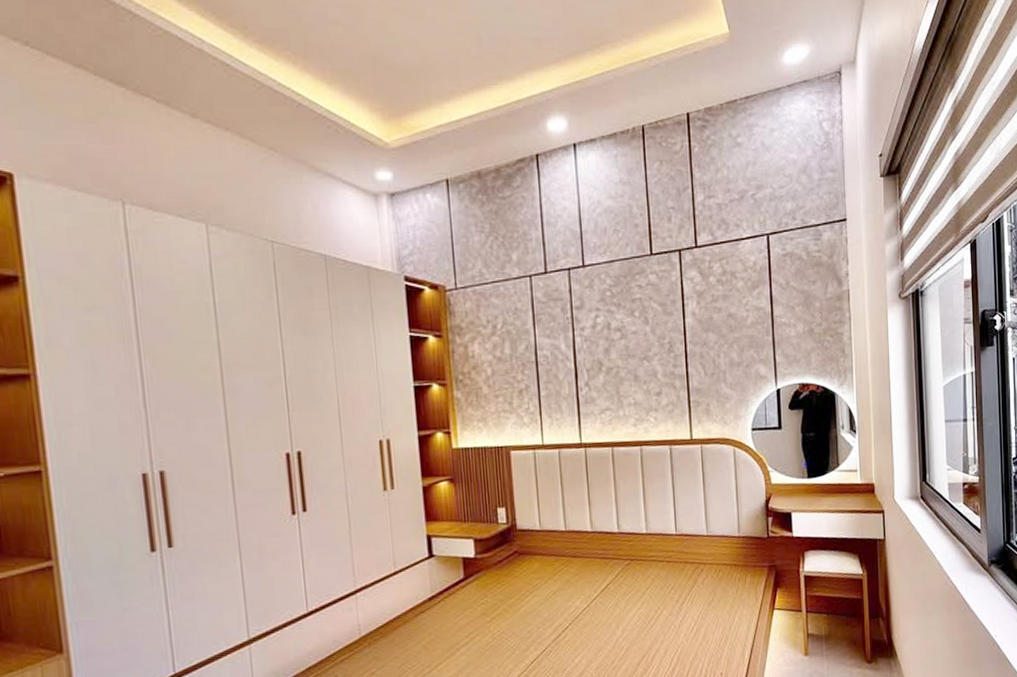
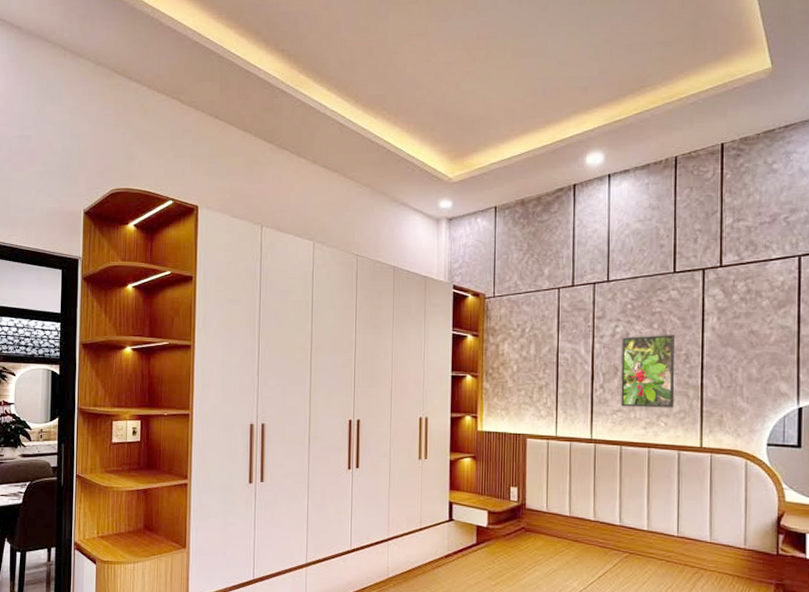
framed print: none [604,321,662,405] -> present [621,334,675,408]

